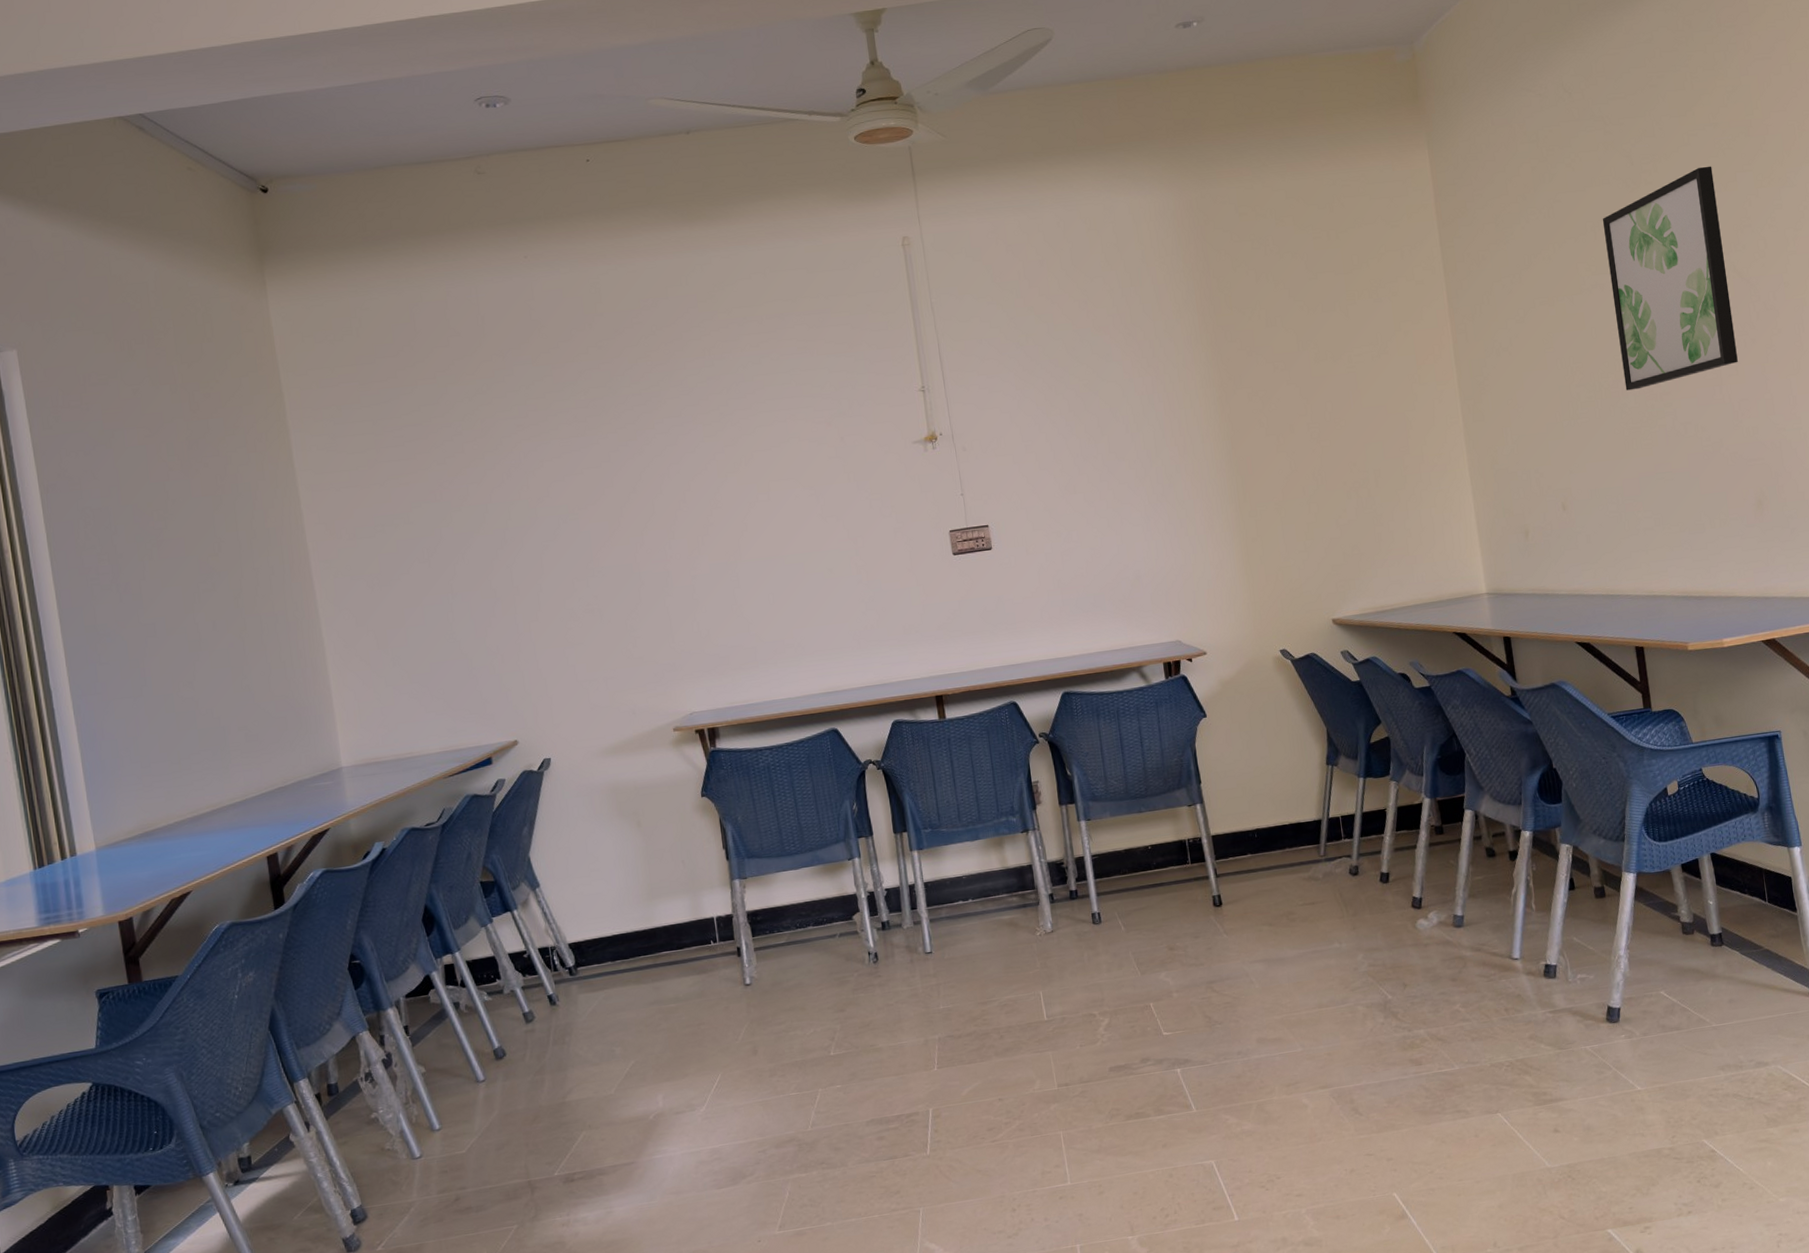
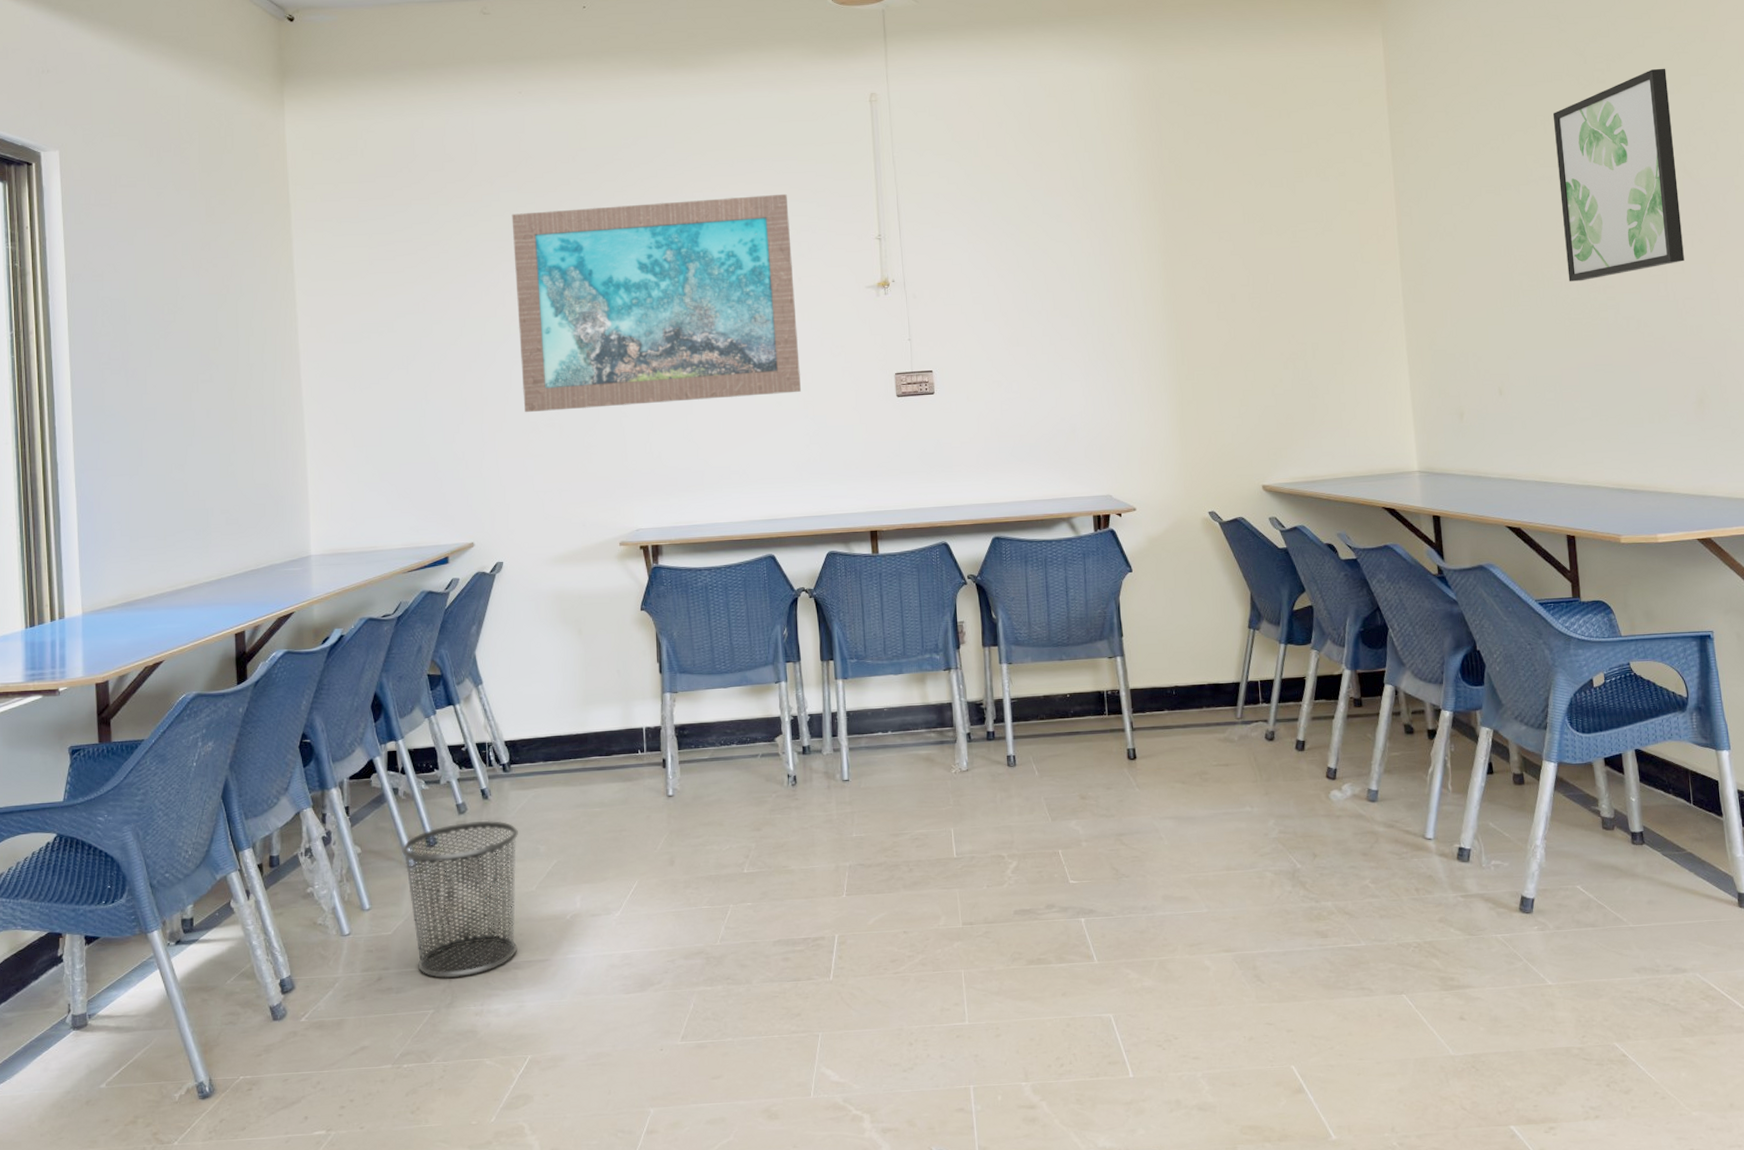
waste bin: none [469,1026,600,1192] -> present [402,820,518,979]
wall art: none [528,349,852,600] -> present [511,193,801,413]

